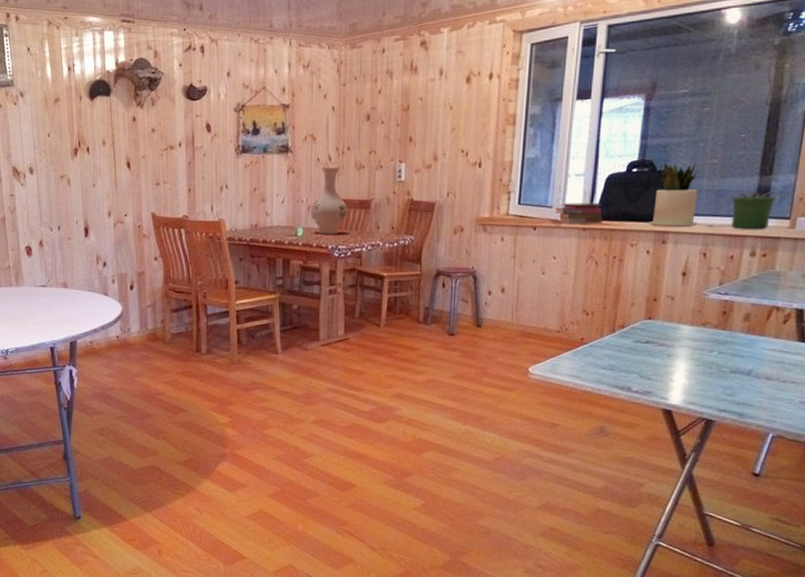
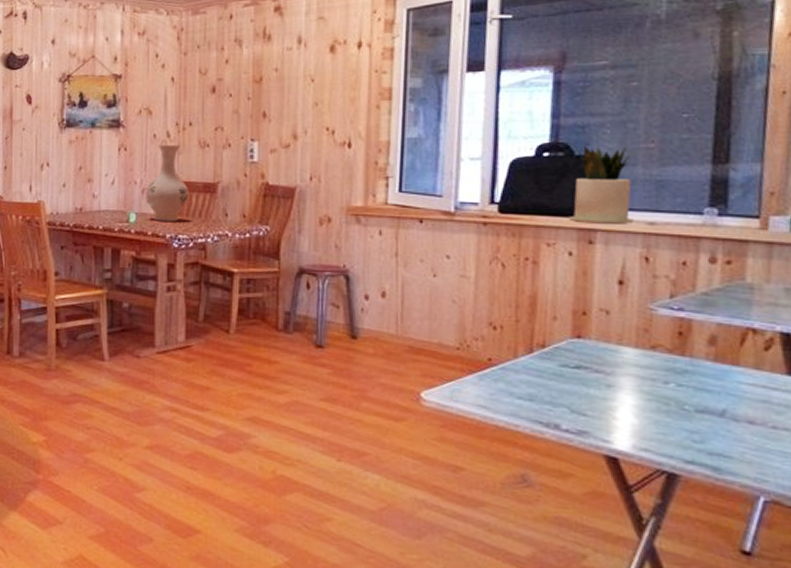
books: present [555,203,603,224] -> none [446,192,508,218]
planter: present [731,190,779,230] -> none [676,181,741,231]

